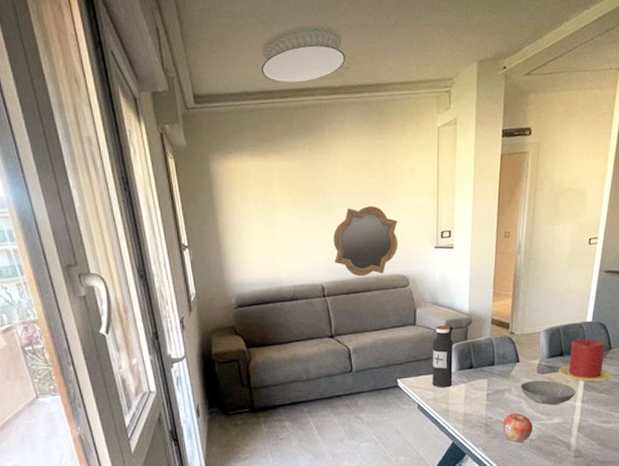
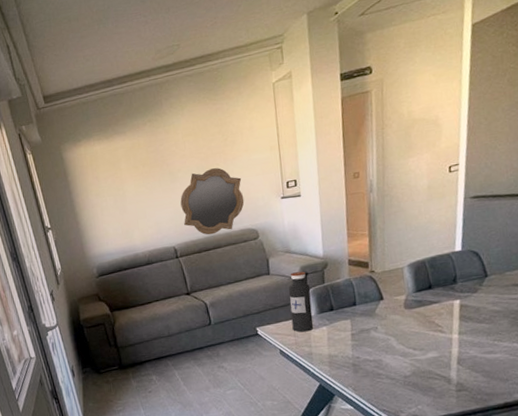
ceiling light: present [261,23,346,84] -> none [98,10,176,71]
fruit: present [503,413,532,442] -> none [371,351,406,380]
bowl: present [520,380,576,405] -> none [387,315,451,340]
candle: present [558,339,612,382] -> none [428,268,492,313]

